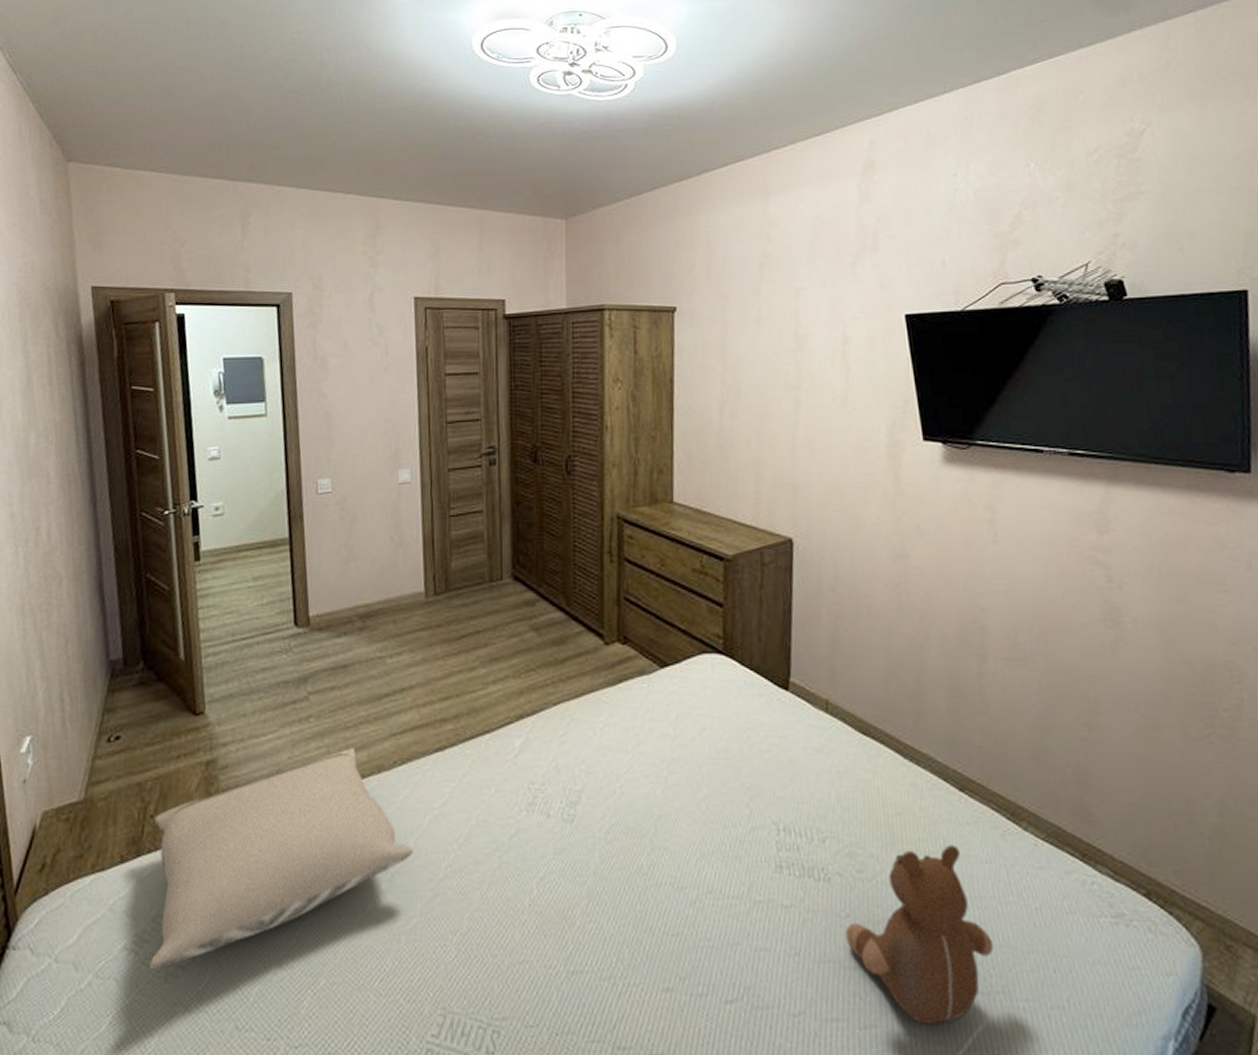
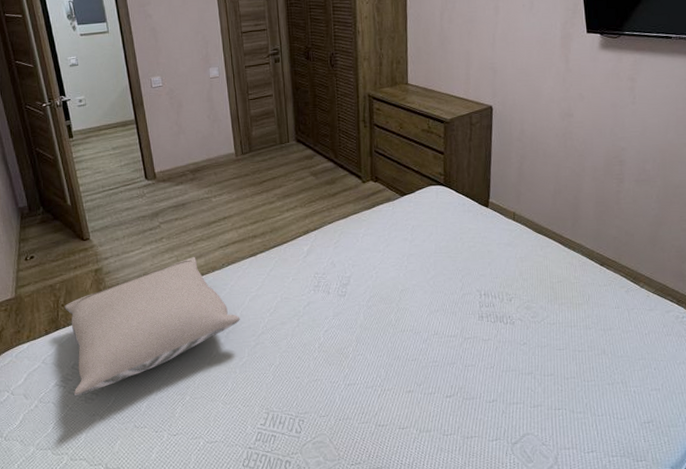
teddy bear: present [845,844,994,1024] -> none [523,298,617,403]

